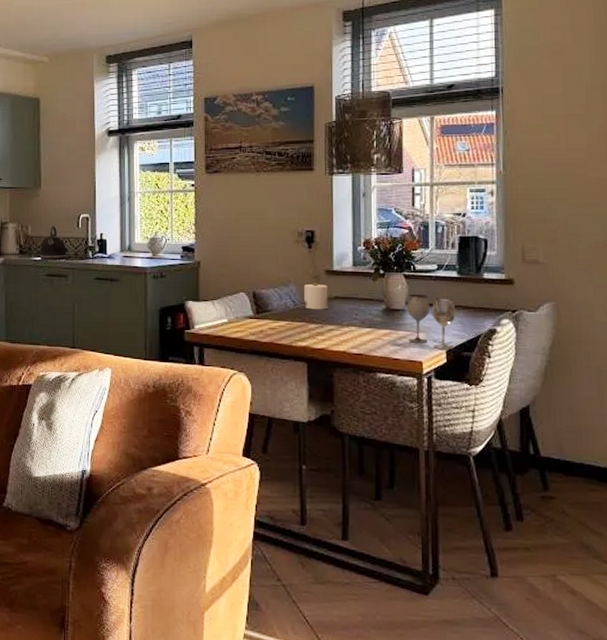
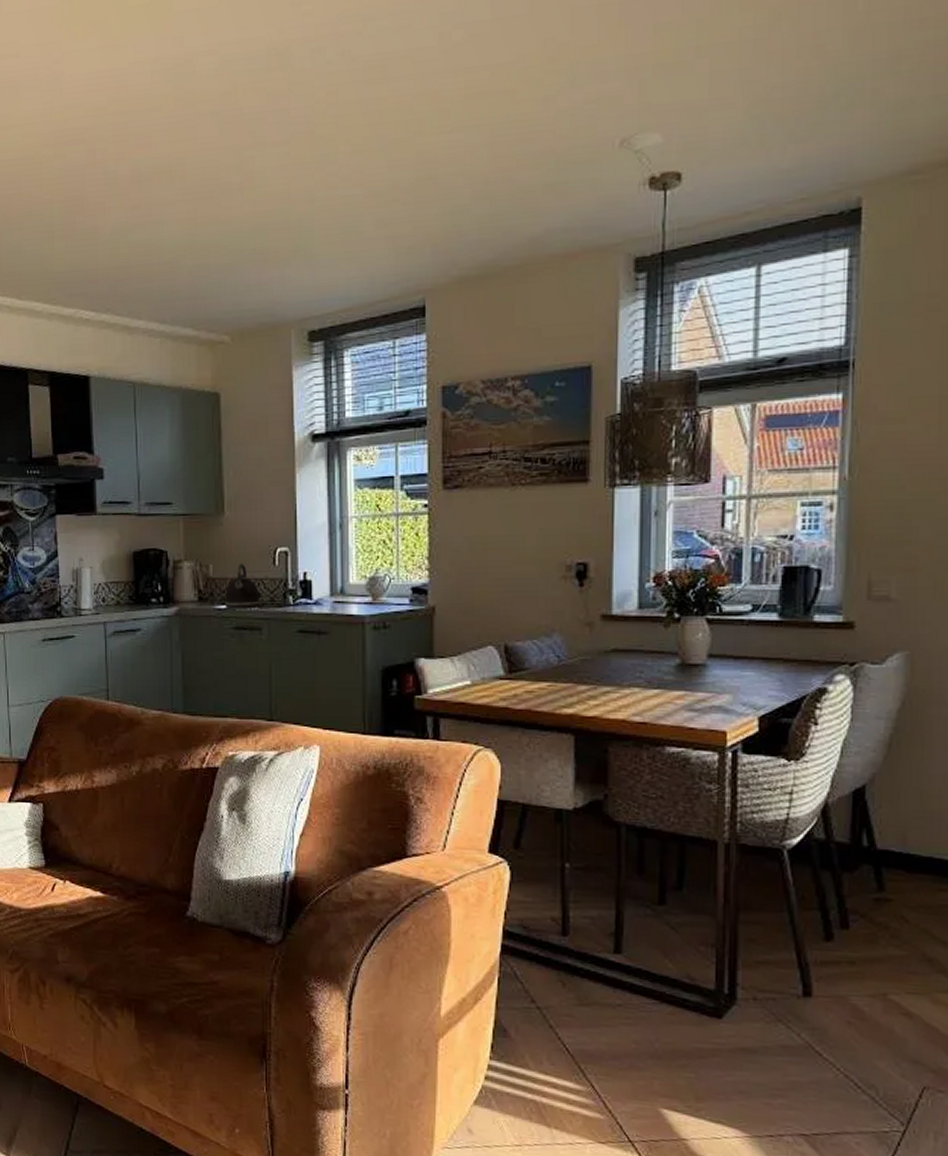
candle: present [303,280,328,310] -> none [571,627,604,667]
wineglass: present [407,294,456,350] -> none [708,643,774,716]

